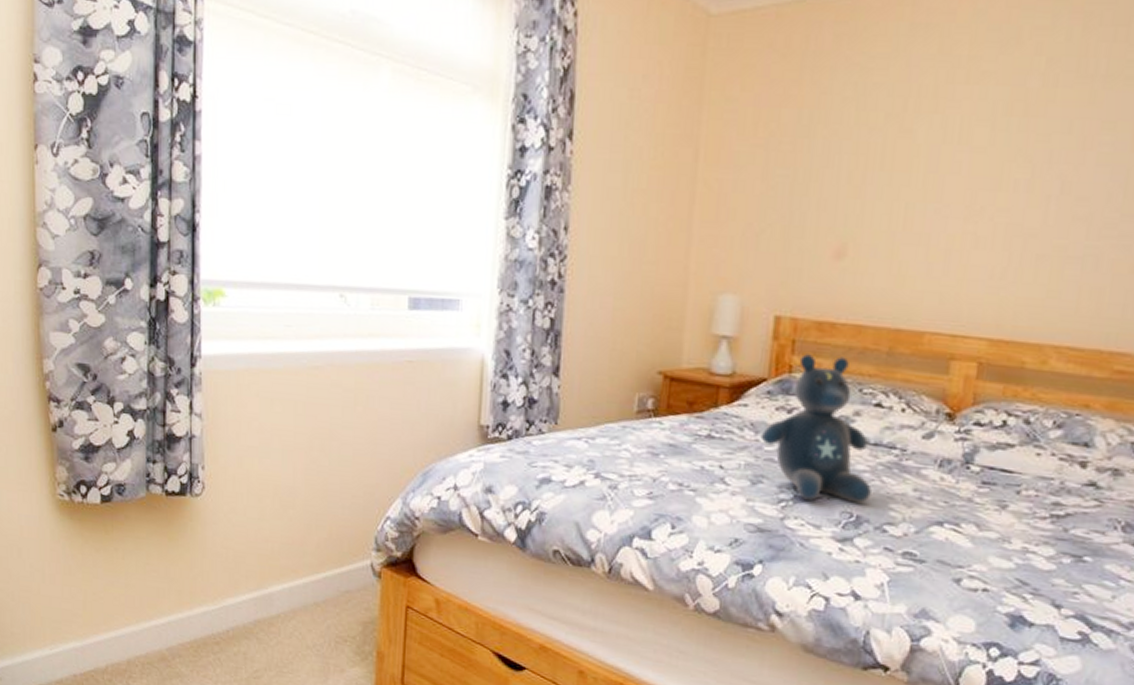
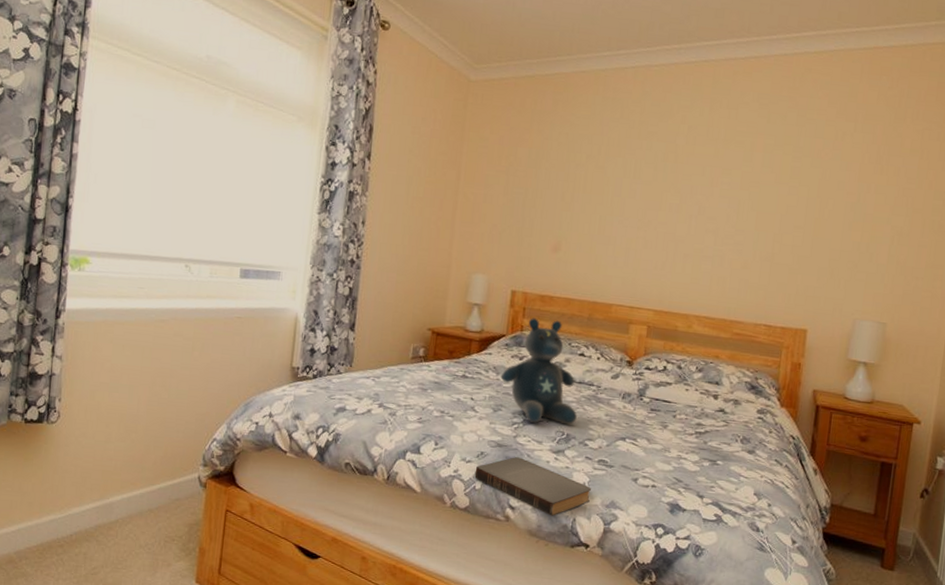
book: none [726,546,894,627] -> present [474,457,592,516]

